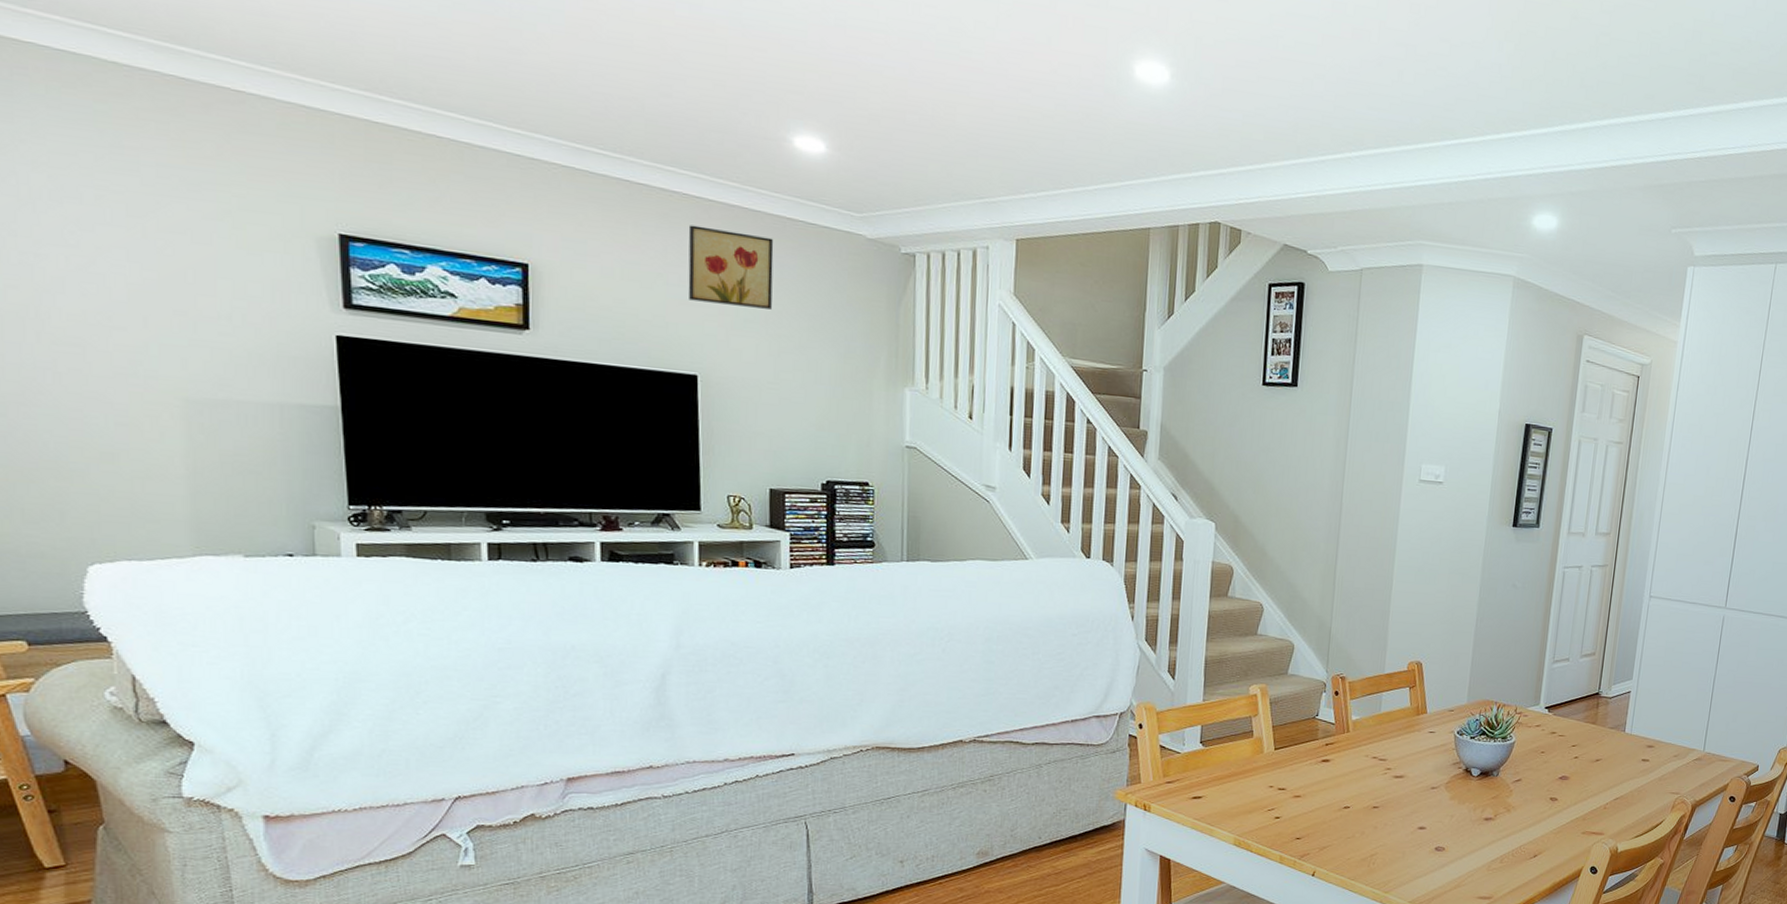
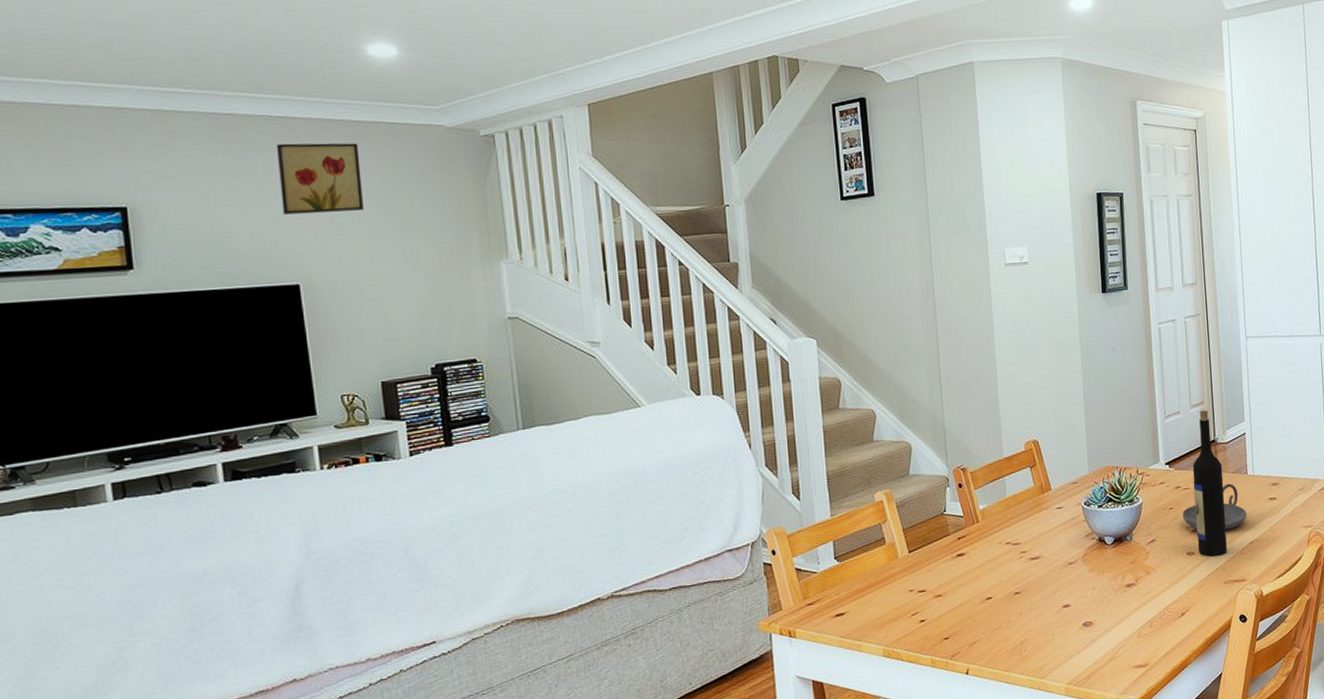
candle holder: none [1552,737,1617,783] -> present [1182,483,1247,530]
wine bottle: none [1561,661,1602,807] -> present [1192,410,1227,557]

